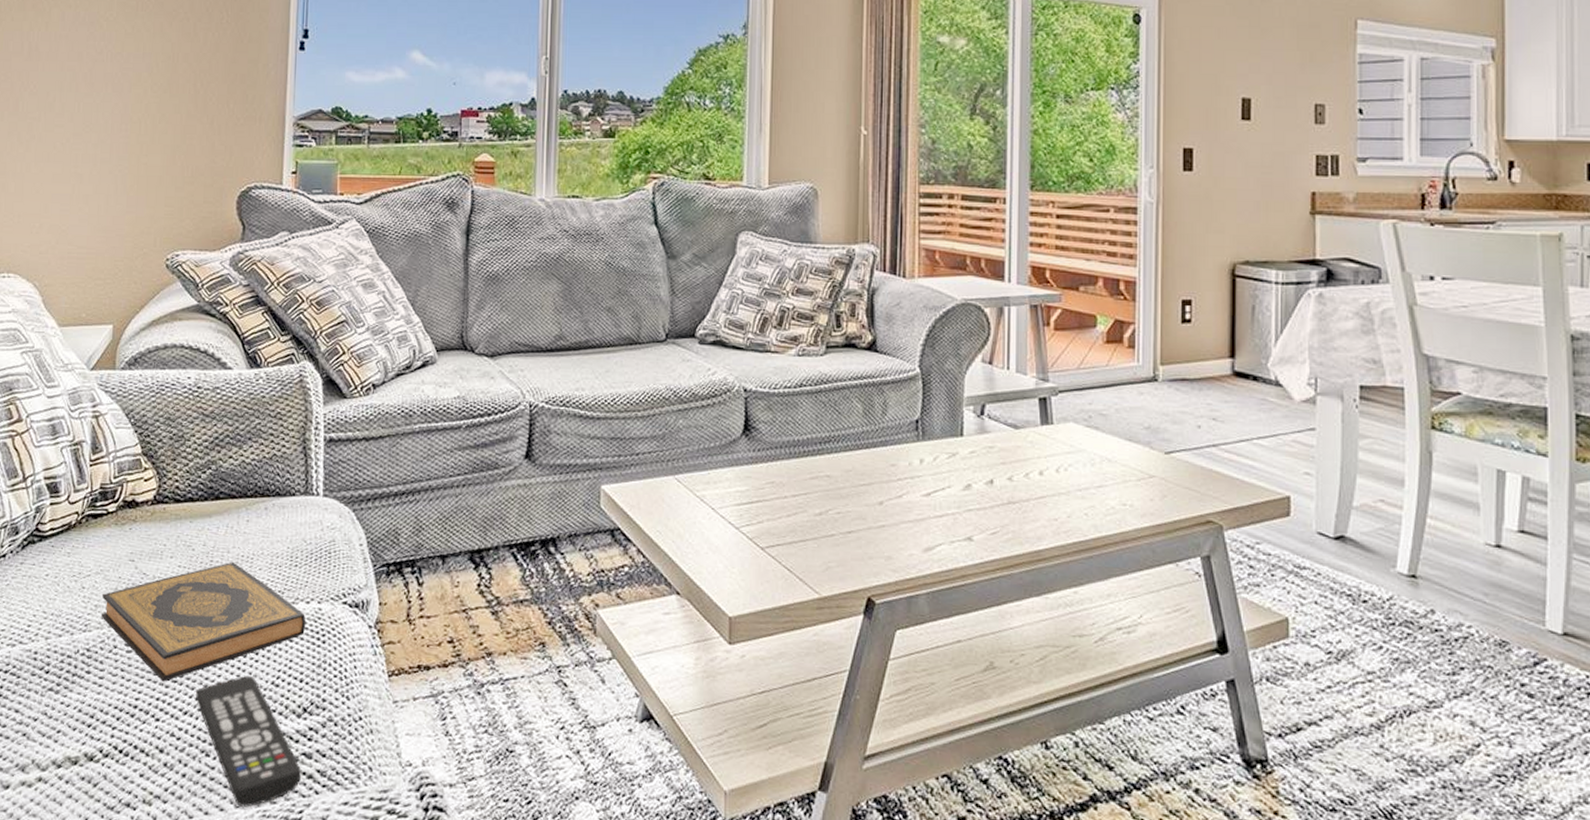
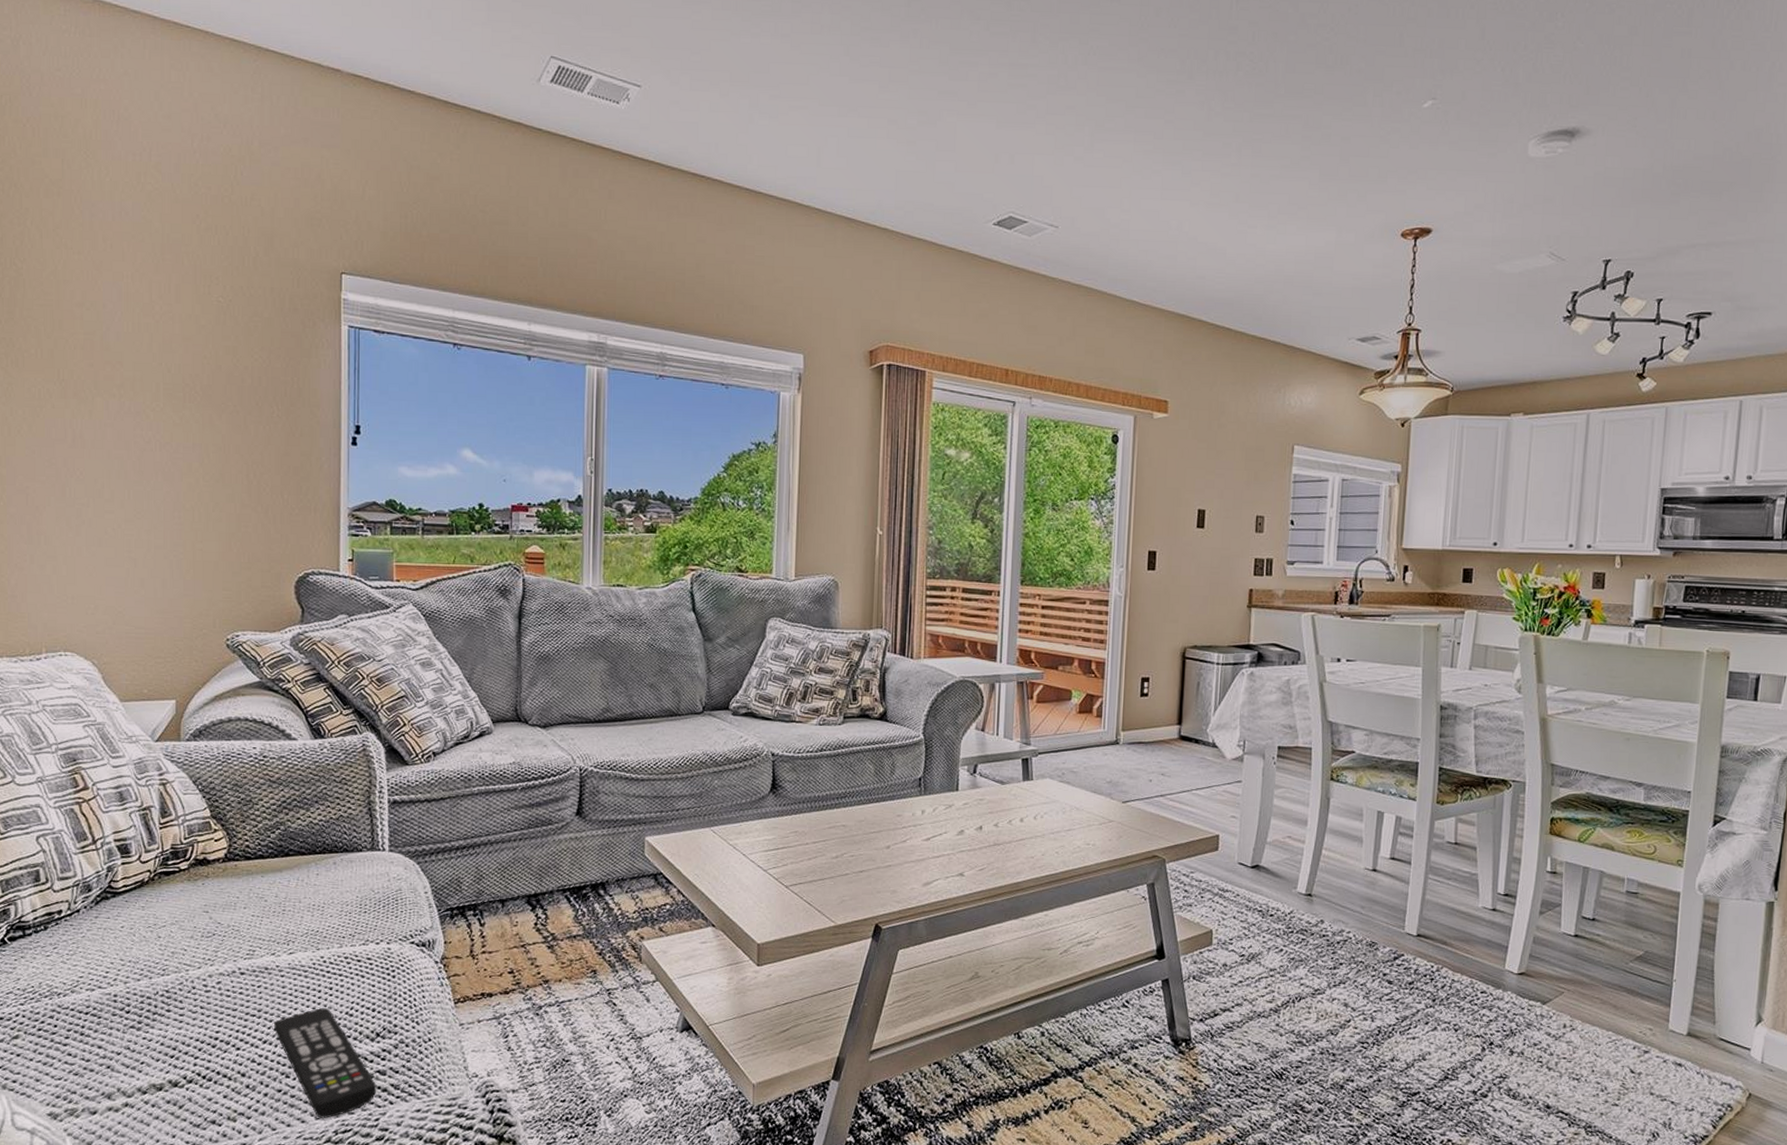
hardback book: present [102,561,306,682] -> none [179,910,377,1016]

